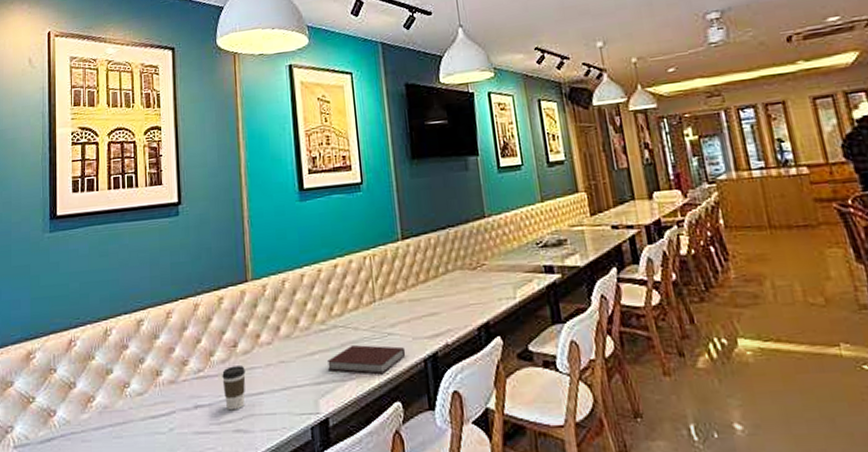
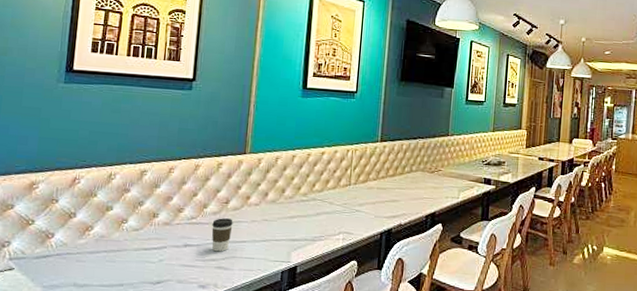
notebook: present [328,345,406,374] -> none [303,215,368,239]

